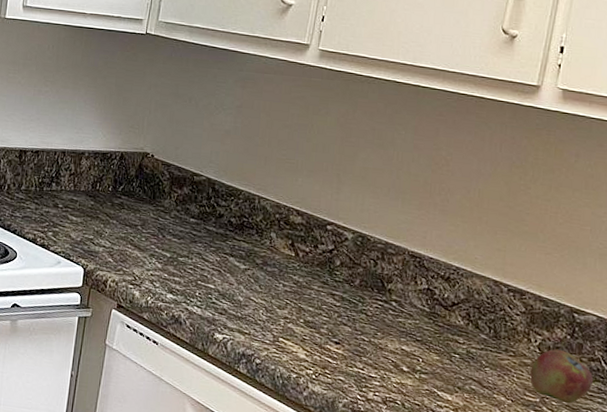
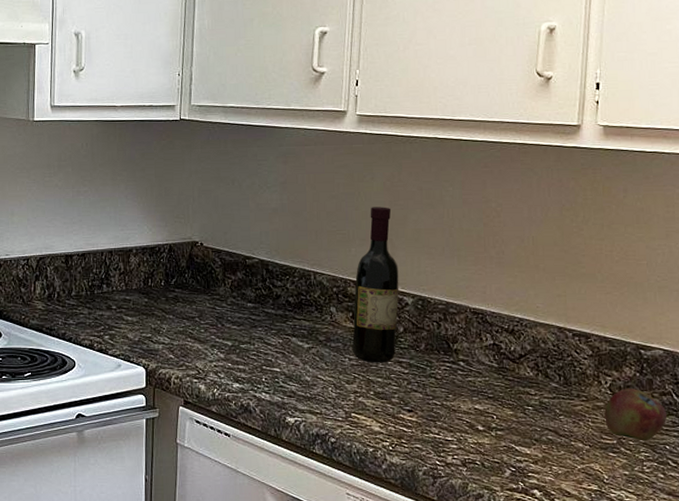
wine bottle: none [287,140,343,294] -> present [351,207,399,363]

